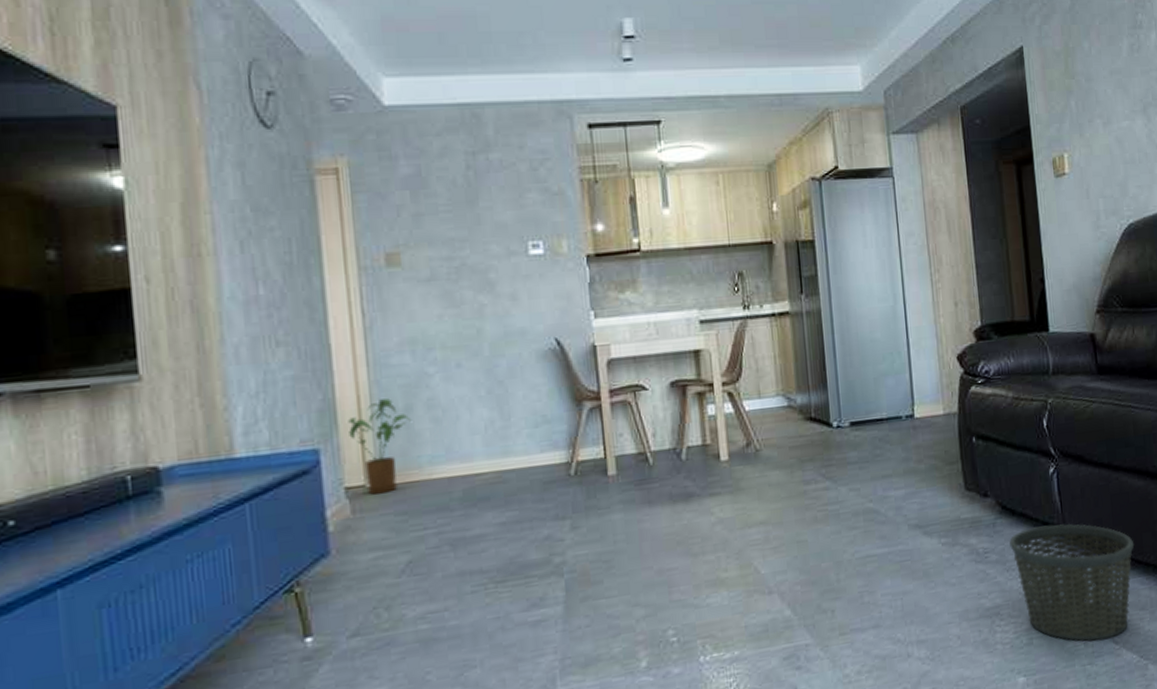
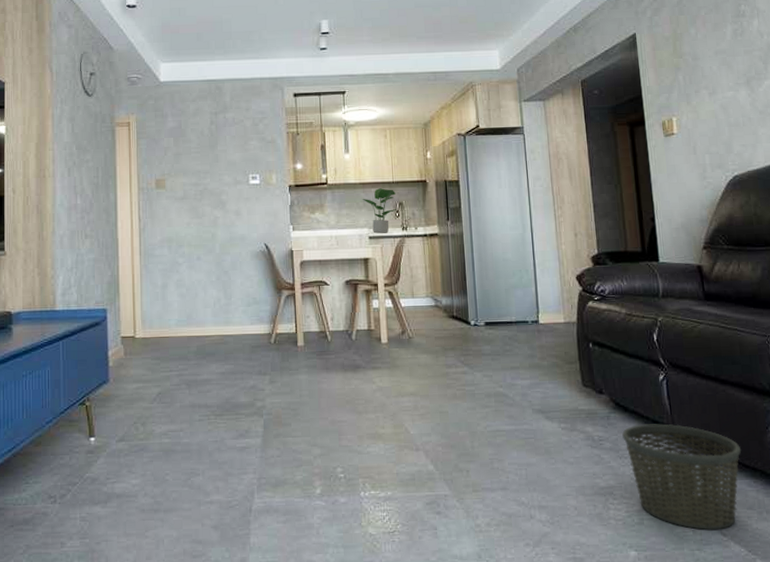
house plant: present [348,398,411,495] -> none [126,278,166,343]
potted plant: none [689,254,735,316] -> present [362,188,397,234]

